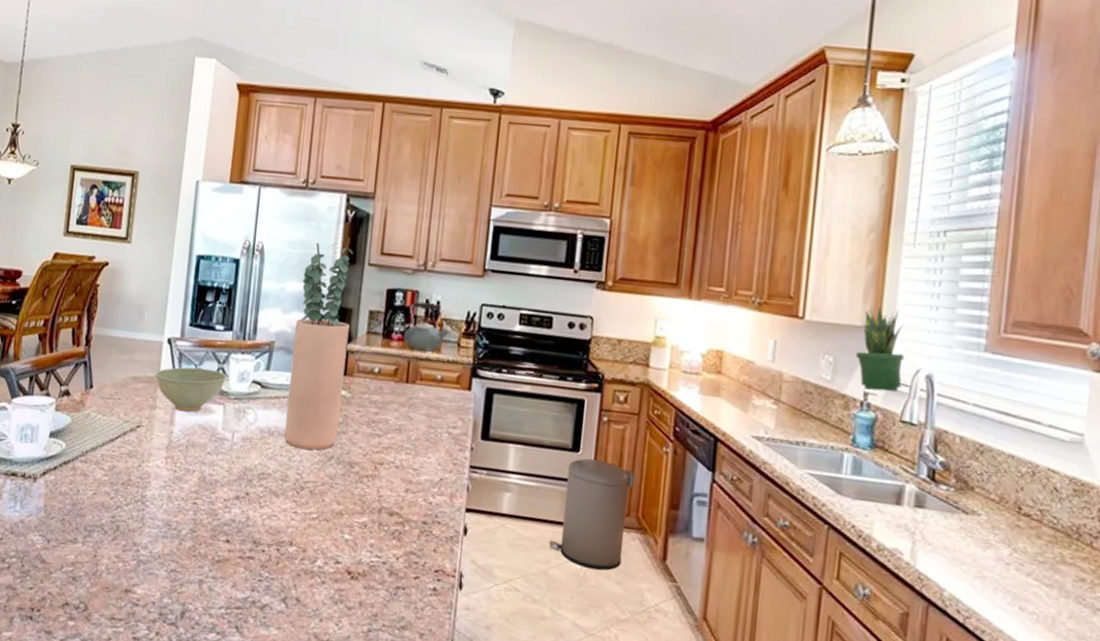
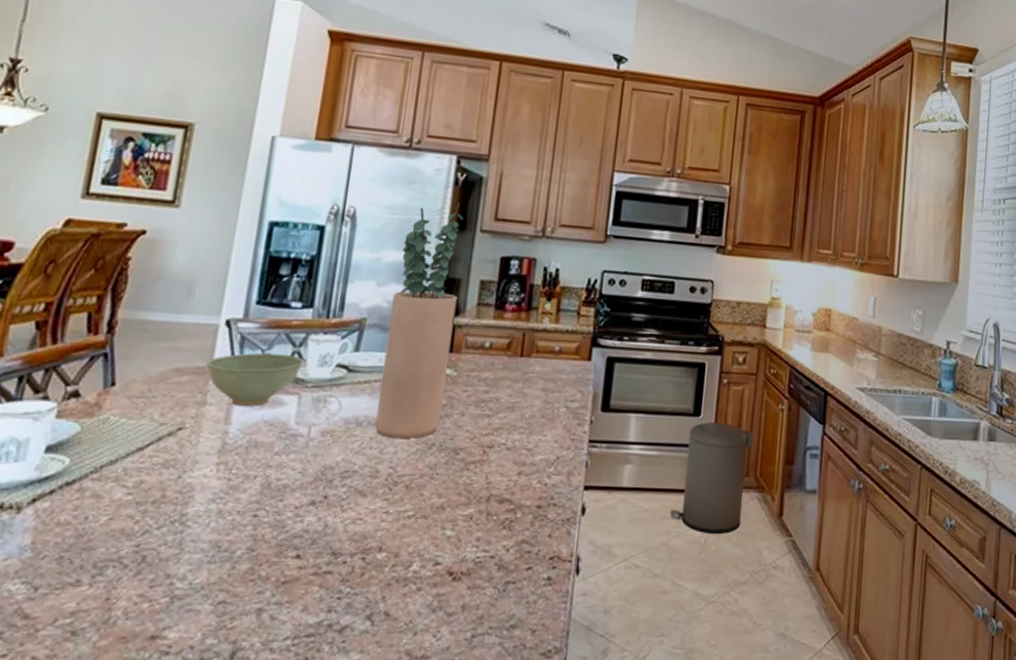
kettle: present [403,301,452,352] -> none [518,269,572,323]
planter: present [856,307,905,392] -> none [940,266,977,340]

